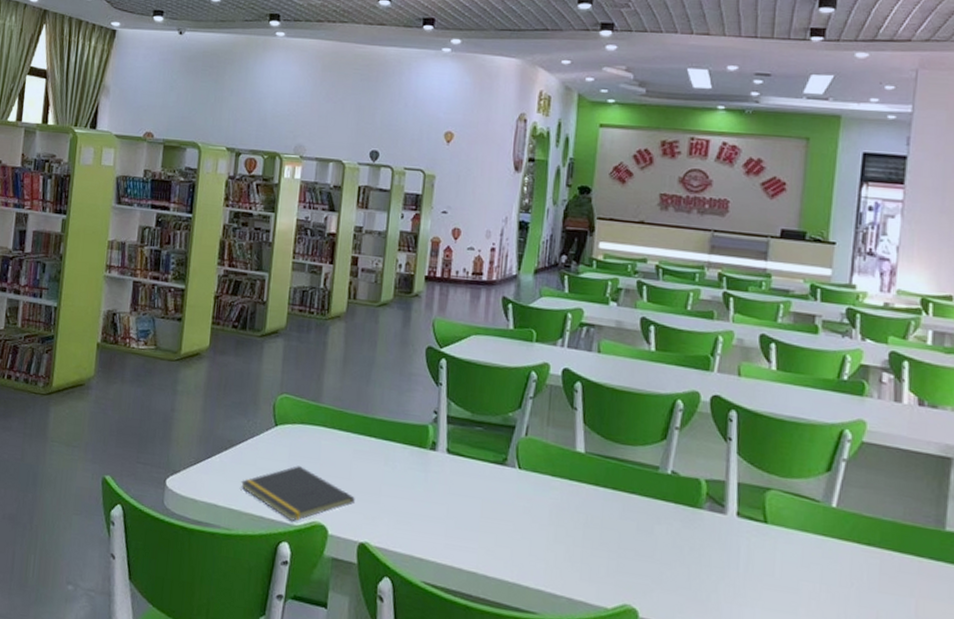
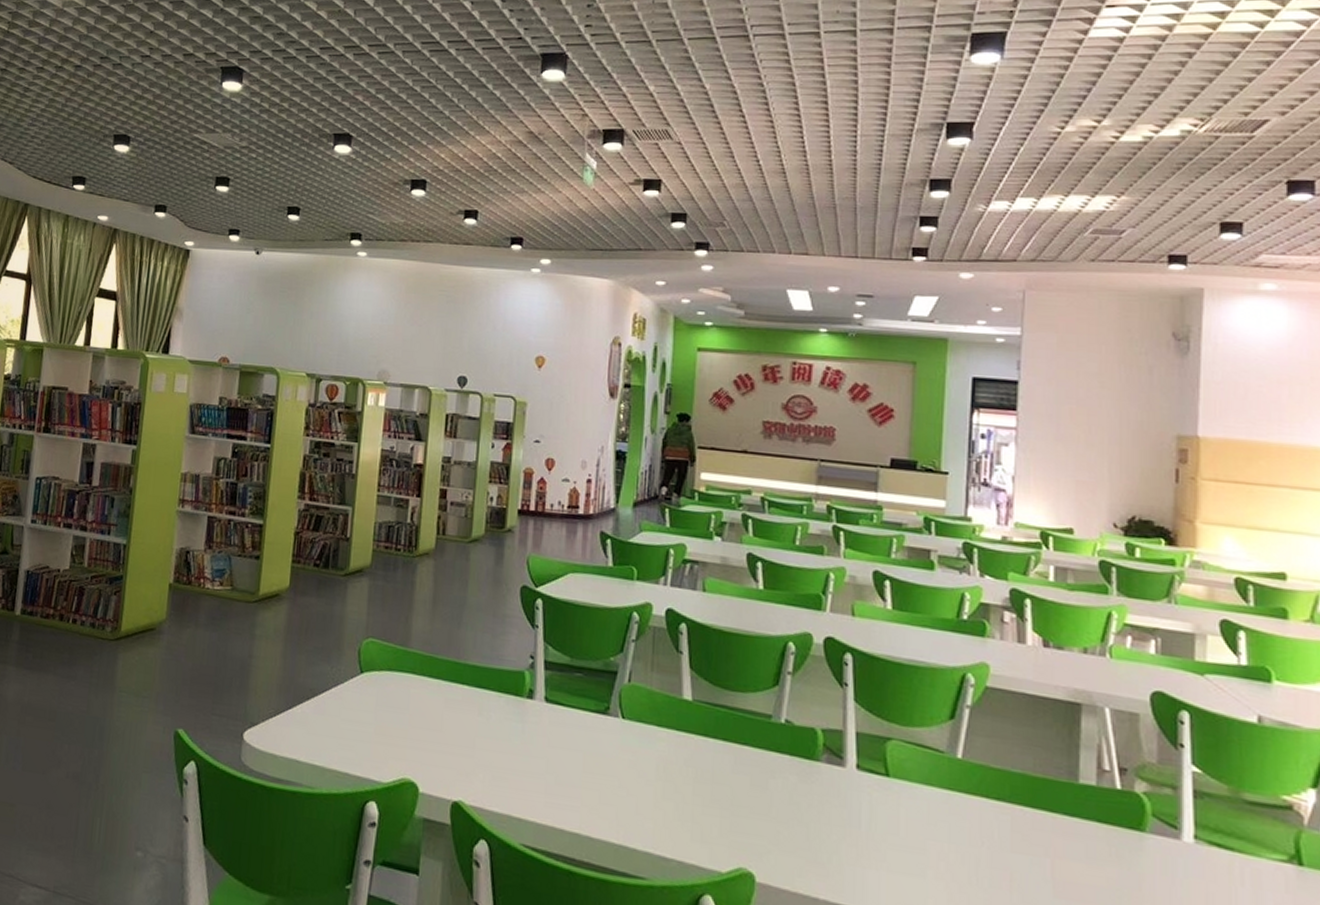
notepad: present [241,466,355,521] -> none [324,717,447,778]

